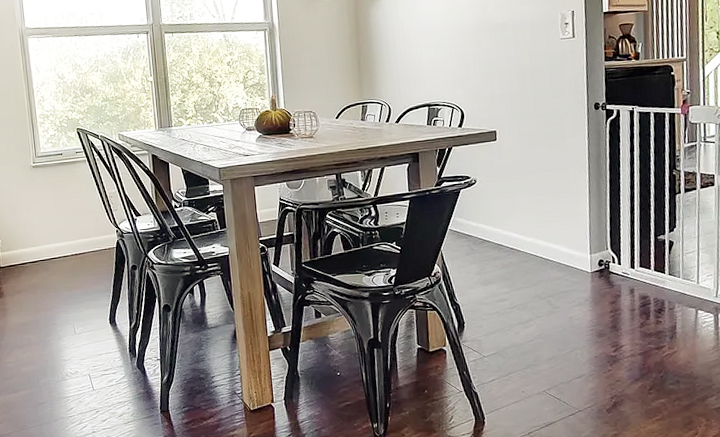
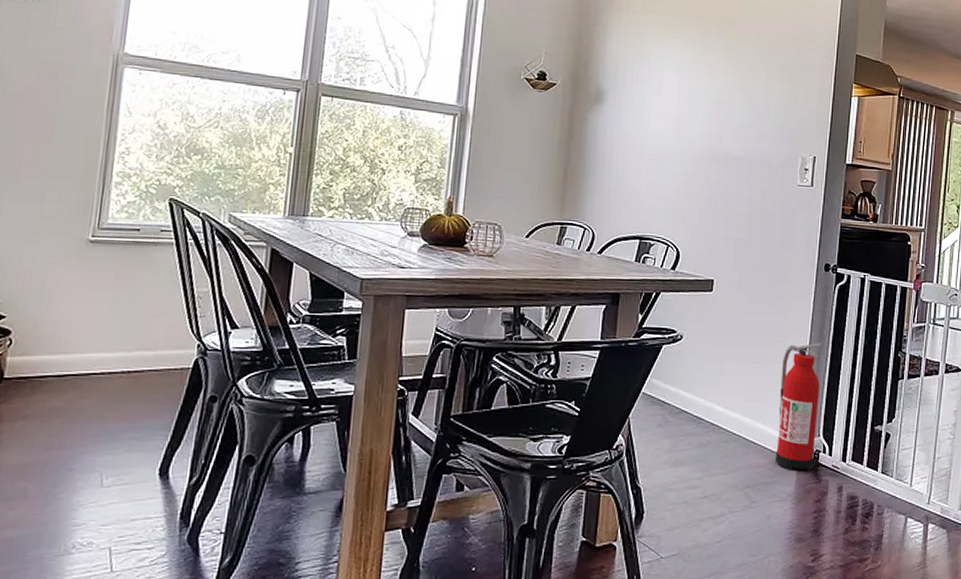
fire extinguisher: none [566,171,606,280] -> present [775,342,824,470]

